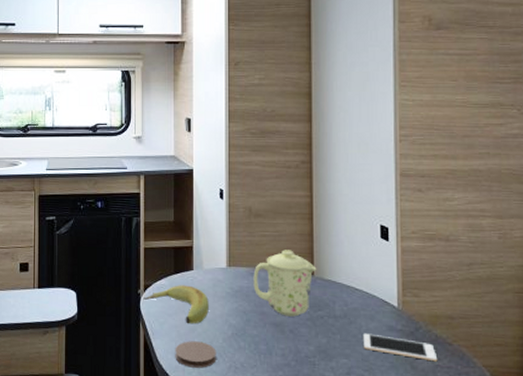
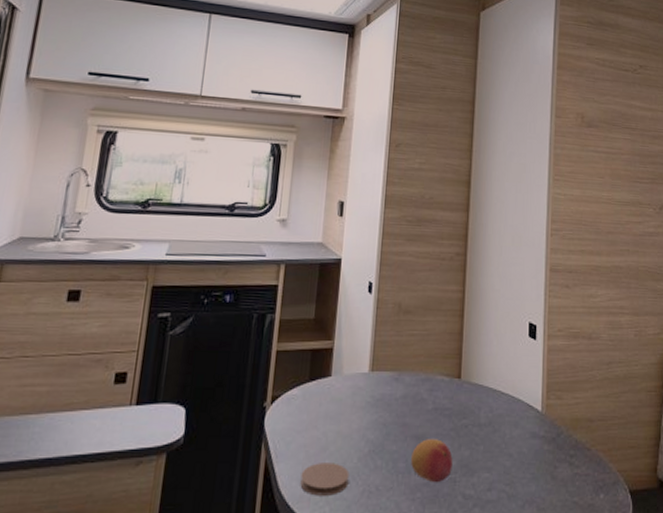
banana: present [143,285,209,325] -> none [268,395,346,442]
mug: present [253,250,317,317] -> none [396,350,464,427]
fruit: none [272,326,311,365] -> present [411,439,453,483]
cell phone: present [363,333,438,362] -> none [506,442,577,470]

